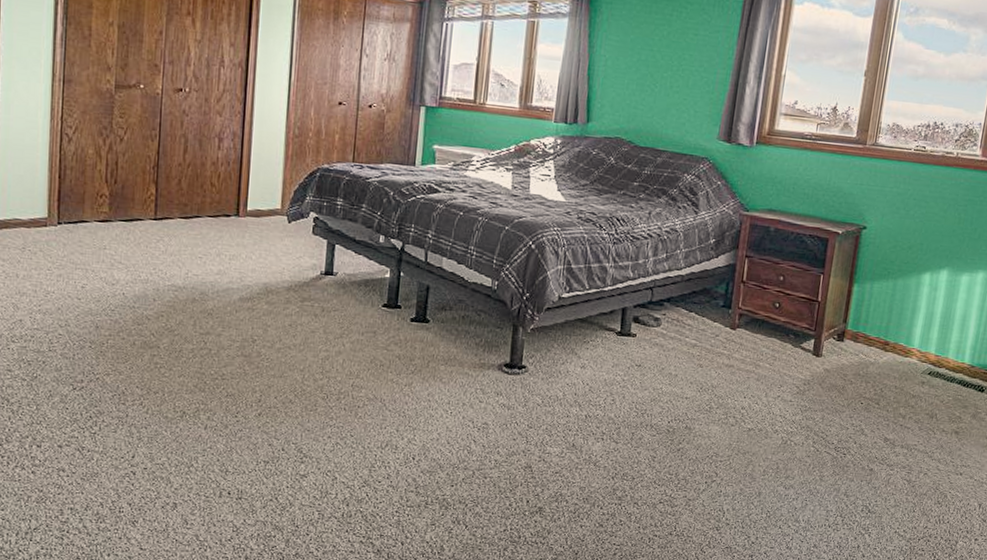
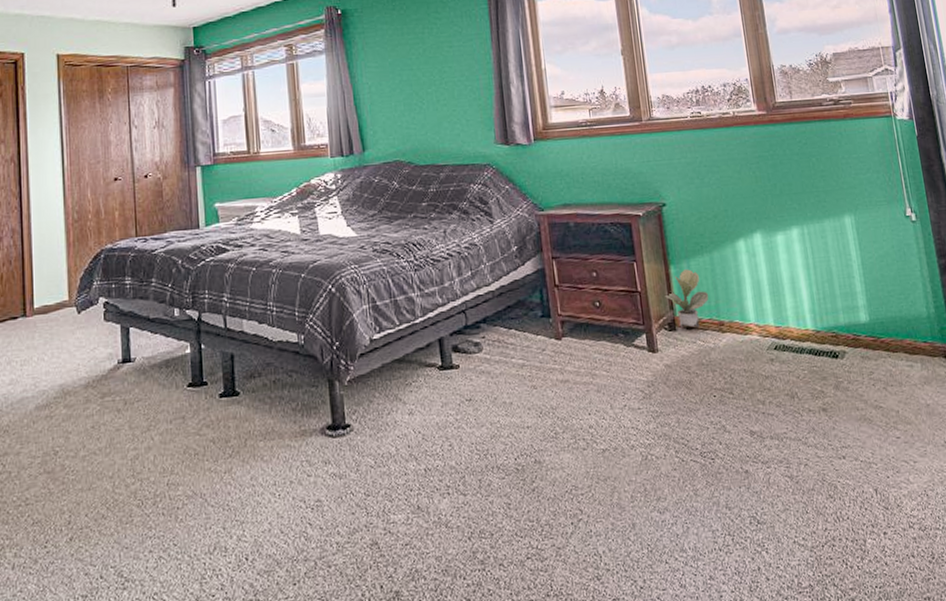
potted plant: none [842,290,883,343] -> present [665,269,709,328]

